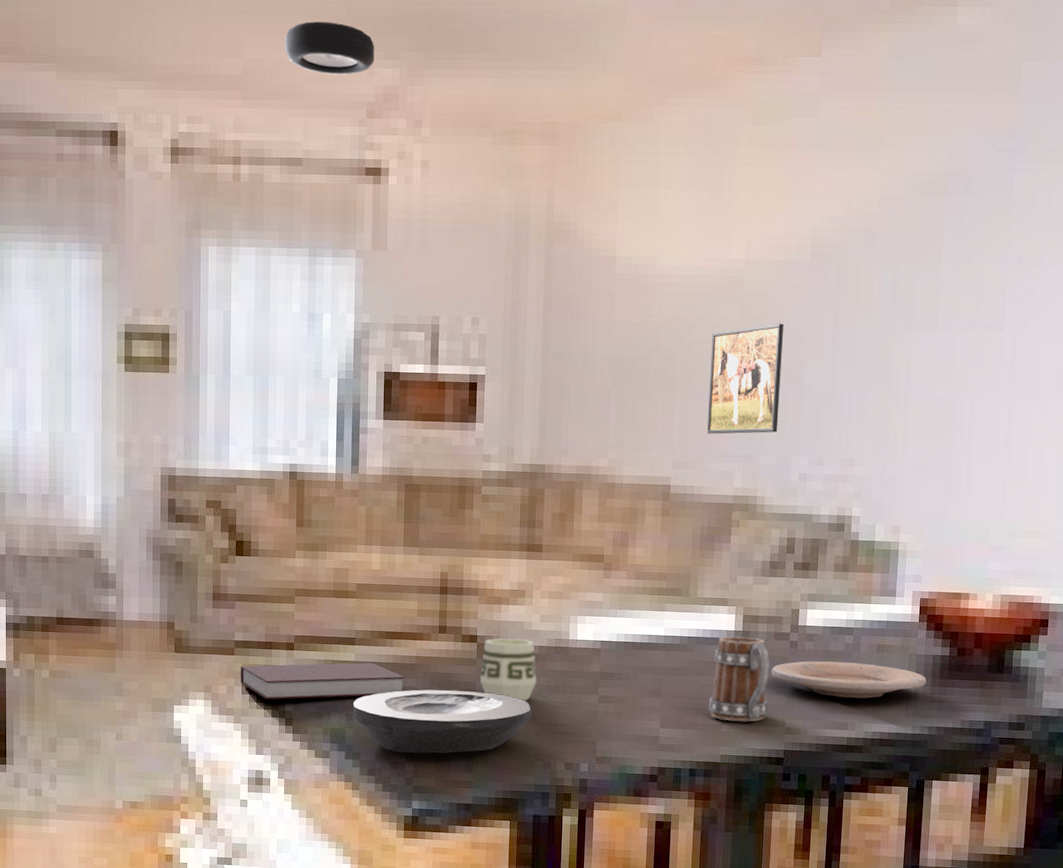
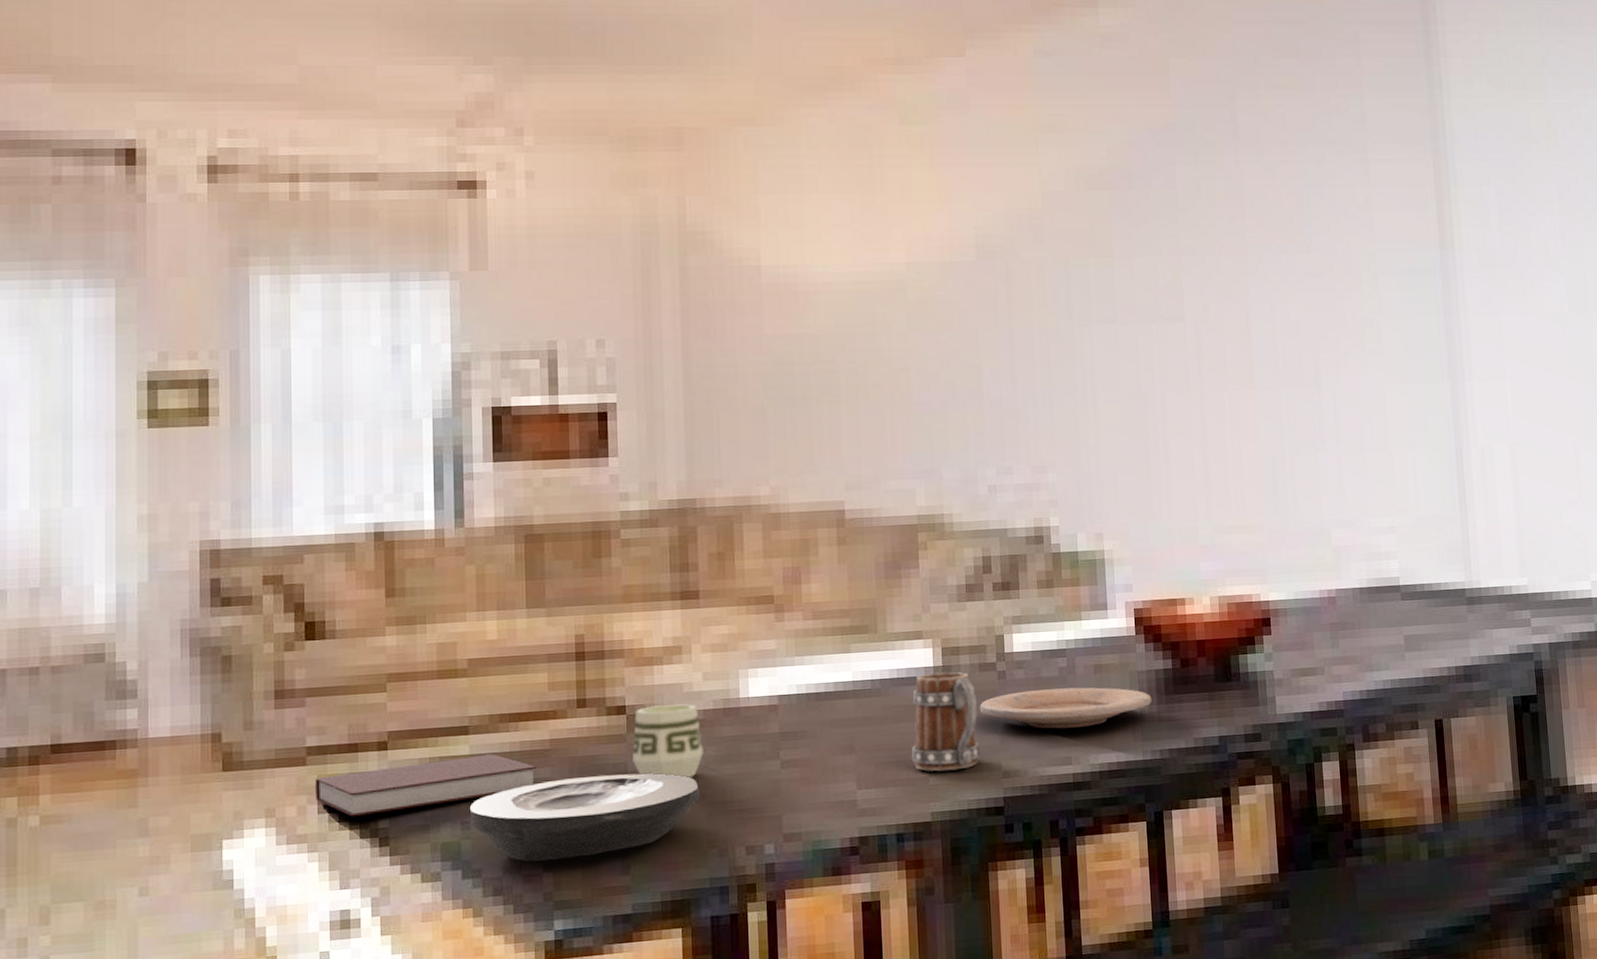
ceiling light: present [285,21,375,75] -> none [352,26,463,82]
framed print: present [706,323,785,434] -> none [877,327,960,450]

